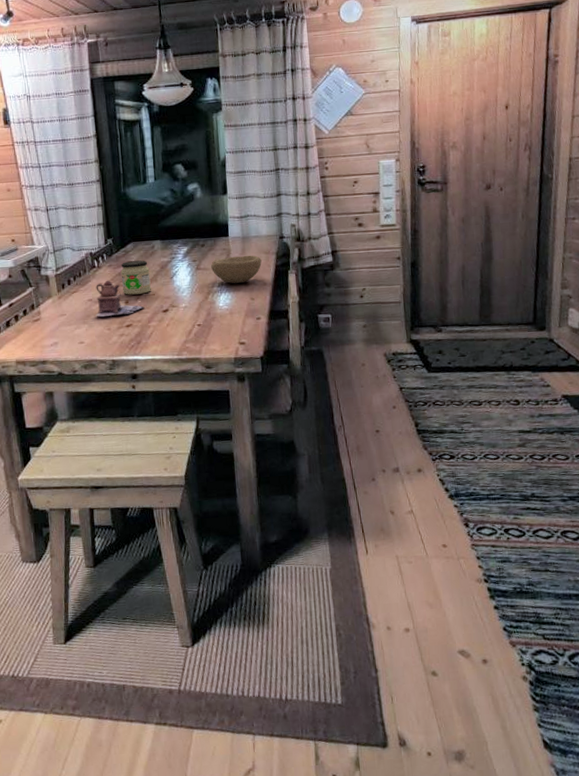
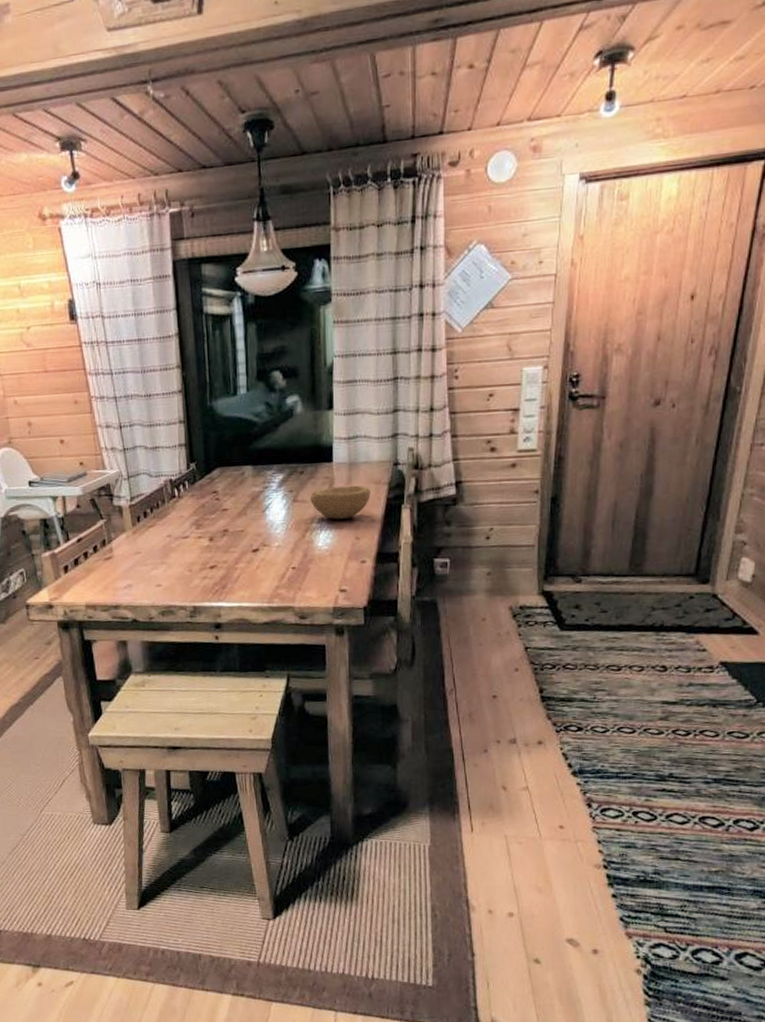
teapot: present [95,280,145,317] -> none [174,512,232,556]
jar: present [120,260,151,295] -> none [204,489,240,531]

